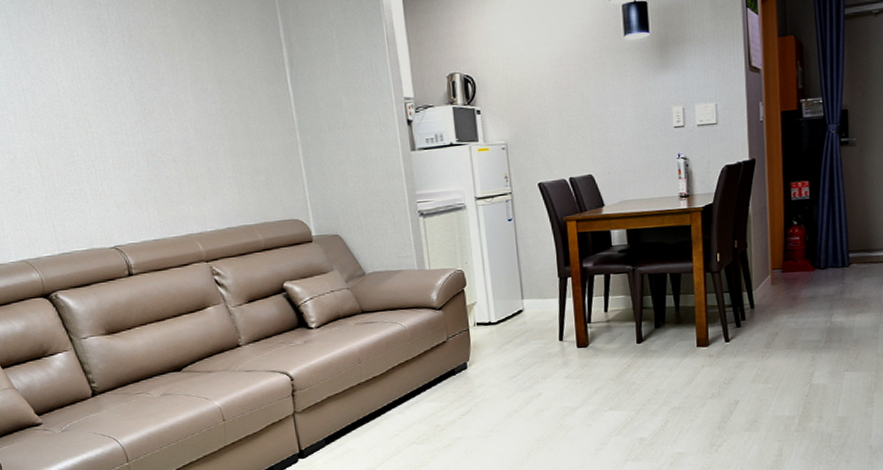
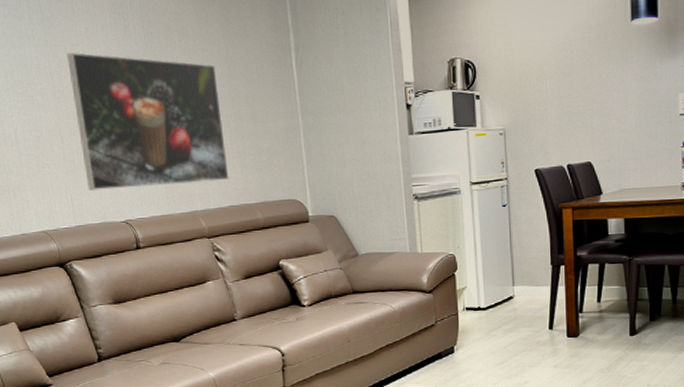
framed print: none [40,68,226,217] -> present [67,52,229,192]

